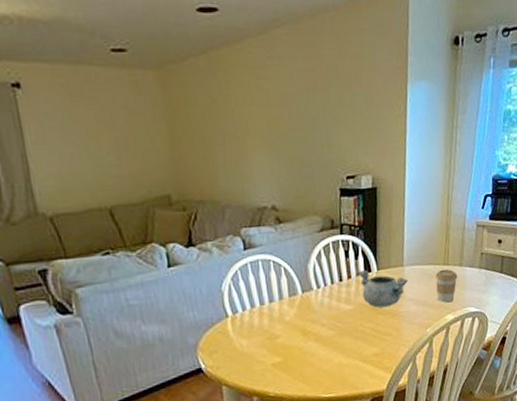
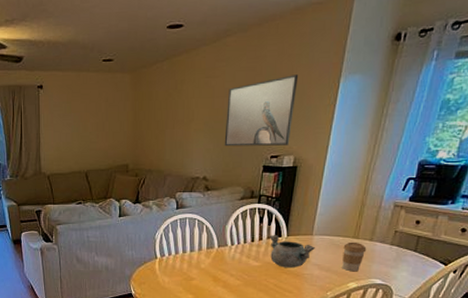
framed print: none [287,79,365,167] -> present [224,74,299,147]

